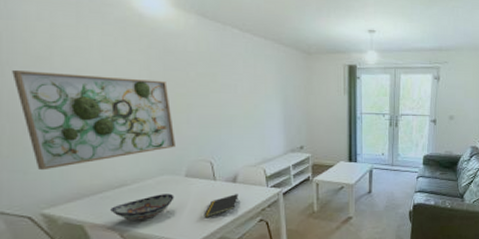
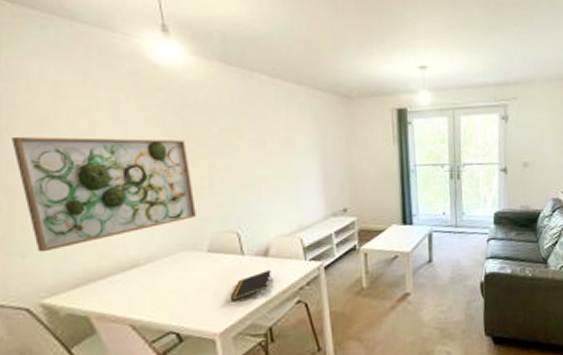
decorative bowl: present [110,193,174,221] -> none [121,273,195,309]

